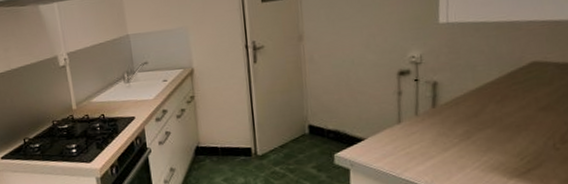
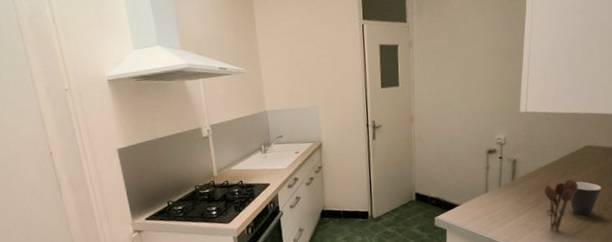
utensil holder: none [476,104,523,172] -> present [544,179,578,232]
mug: none [514,107,558,150] -> present [570,181,602,215]

